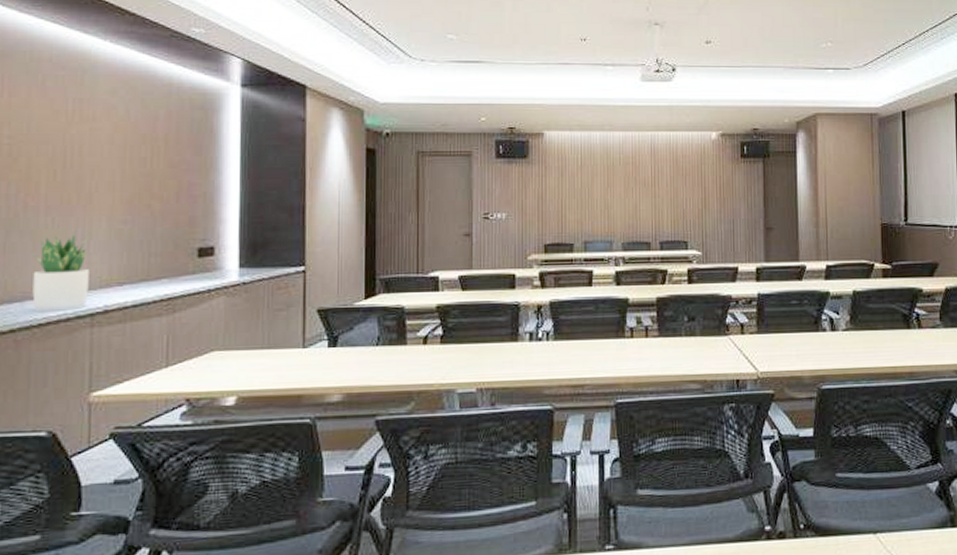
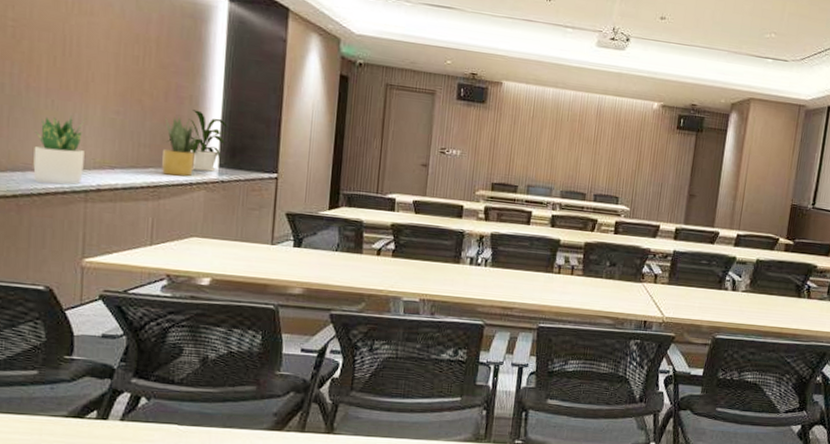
planter: none [176,217,215,284] -> present [162,116,199,177]
house plant: none [180,208,254,275] -> present [167,110,234,172]

